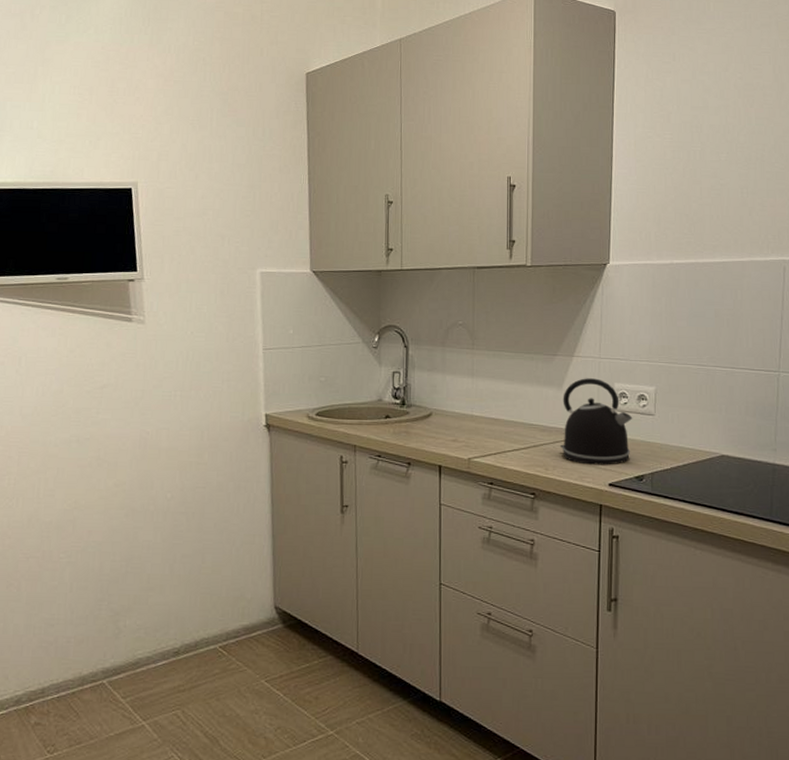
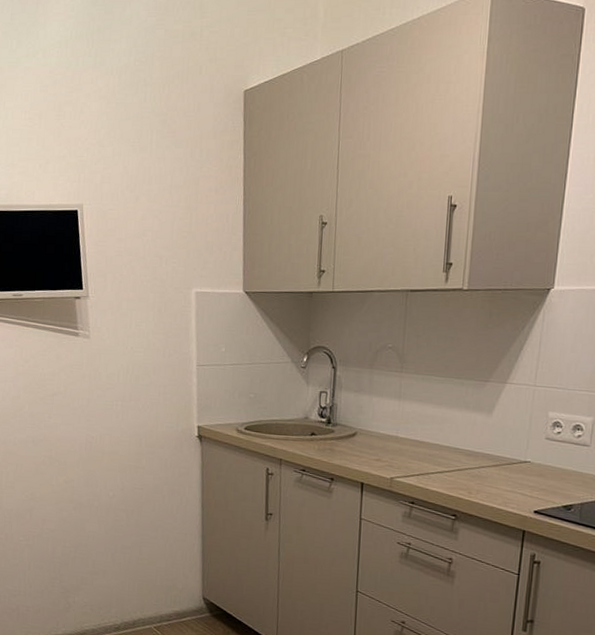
kettle: present [560,378,633,465] -> none [486,405,566,493]

